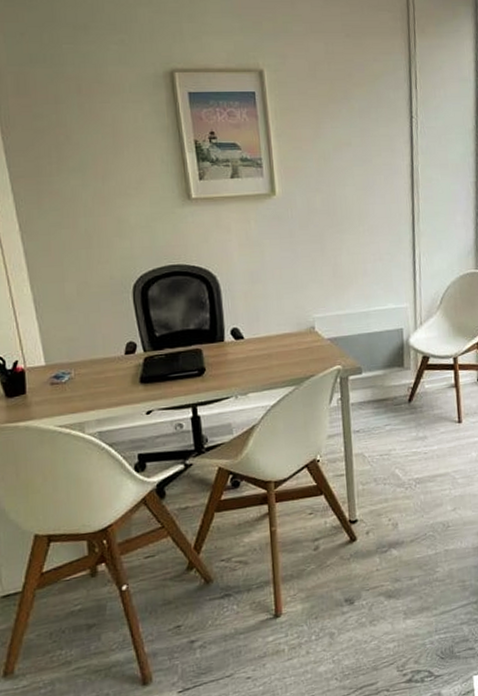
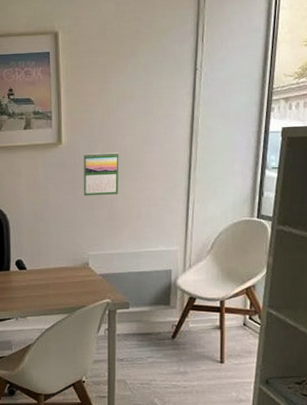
calendar: none [301,203,342,253] -> present [84,152,119,196]

